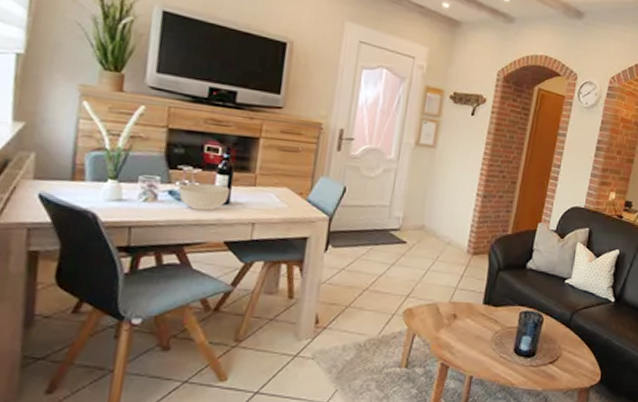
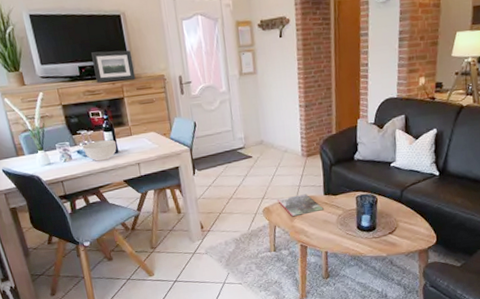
picture frame: none [228,75,287,121] -> present [90,50,136,83]
magazine: none [425,299,479,326] -> present [278,194,324,217]

